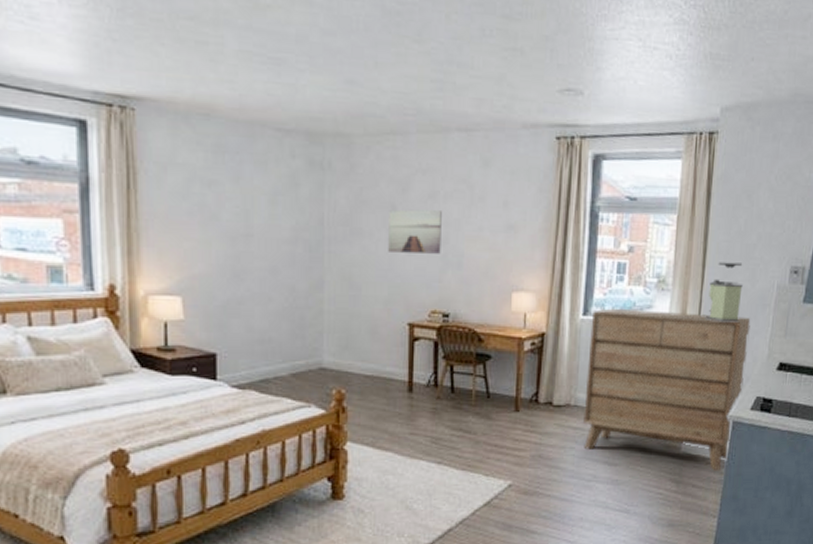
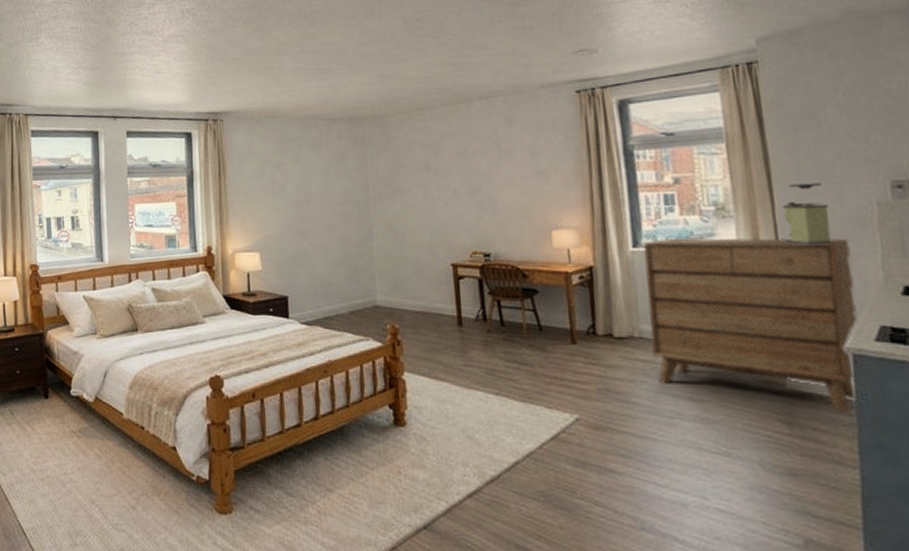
wall art: present [388,209,442,254] -> none [424,166,476,204]

